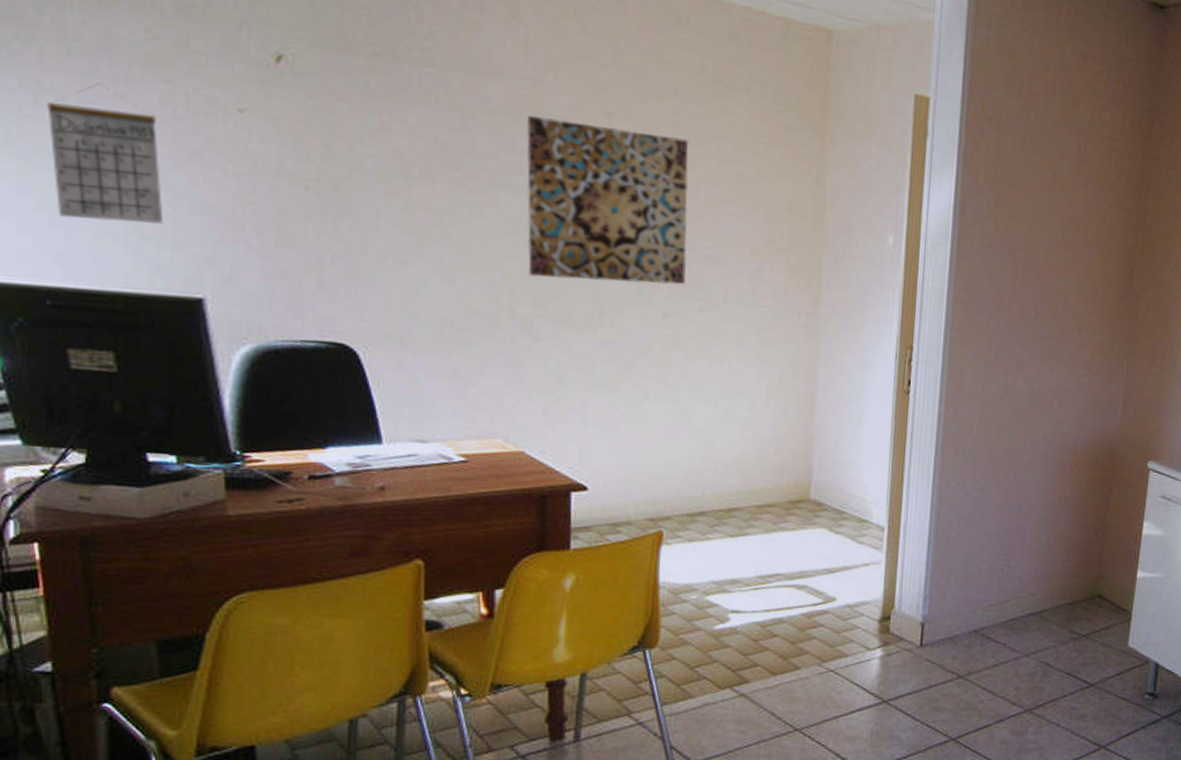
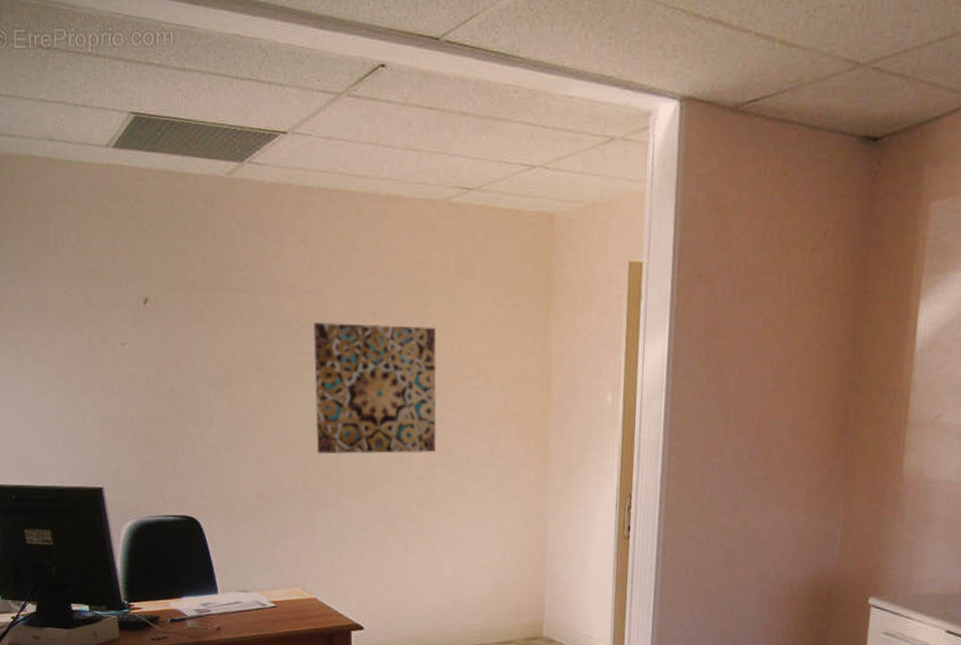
calendar: present [47,83,164,224] -> none [10,335,78,435]

